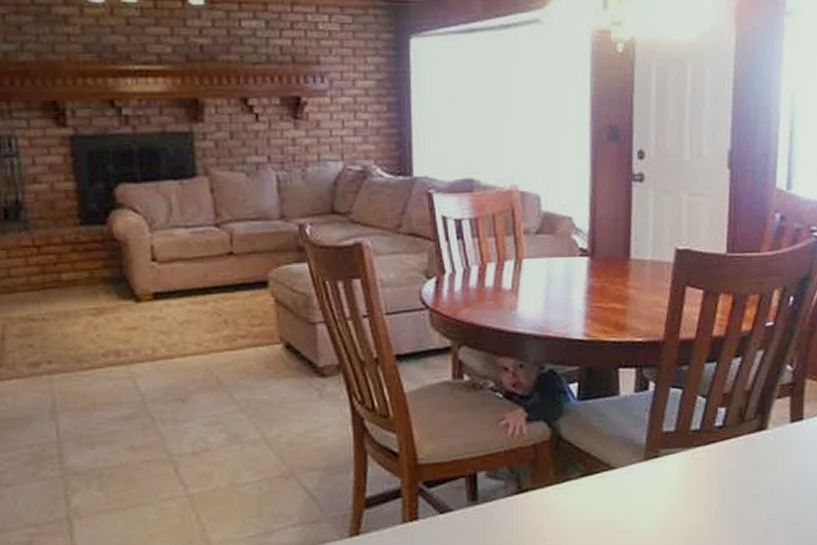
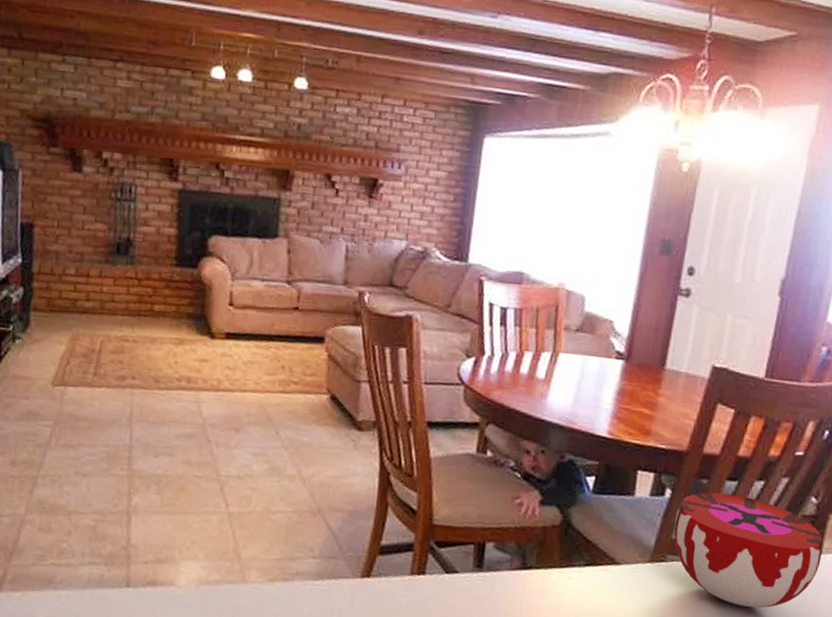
decorative bowl: none [662,376,804,487] -> present [673,492,823,608]

